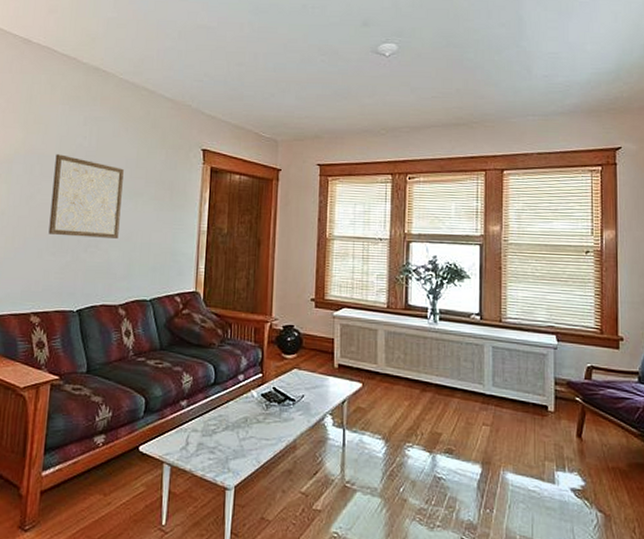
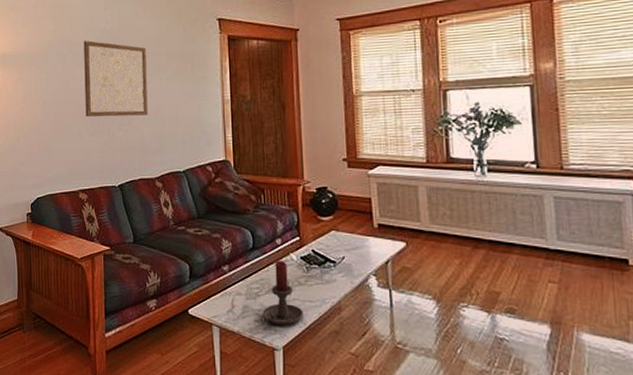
candle holder: none [214,397,259,464] -> present [260,260,303,325]

